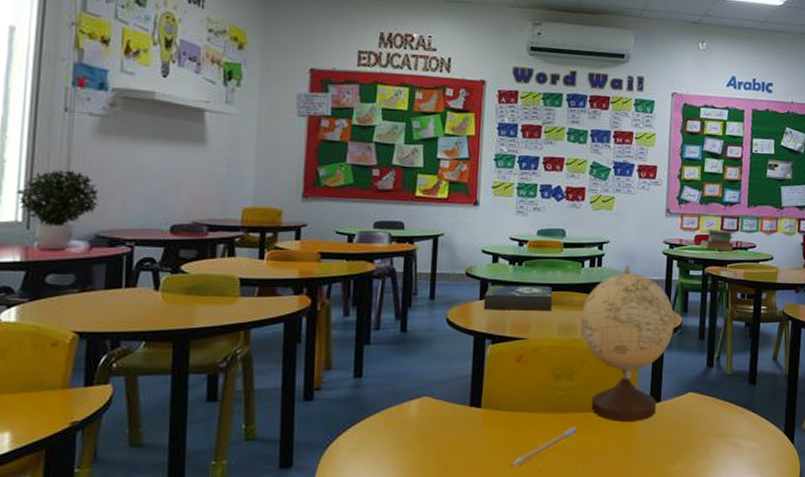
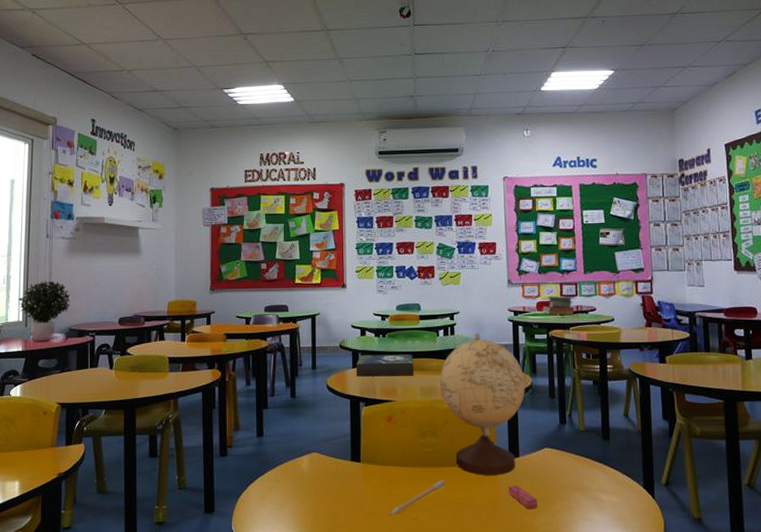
eraser: none [646,432,676,457] -> present [509,486,538,509]

